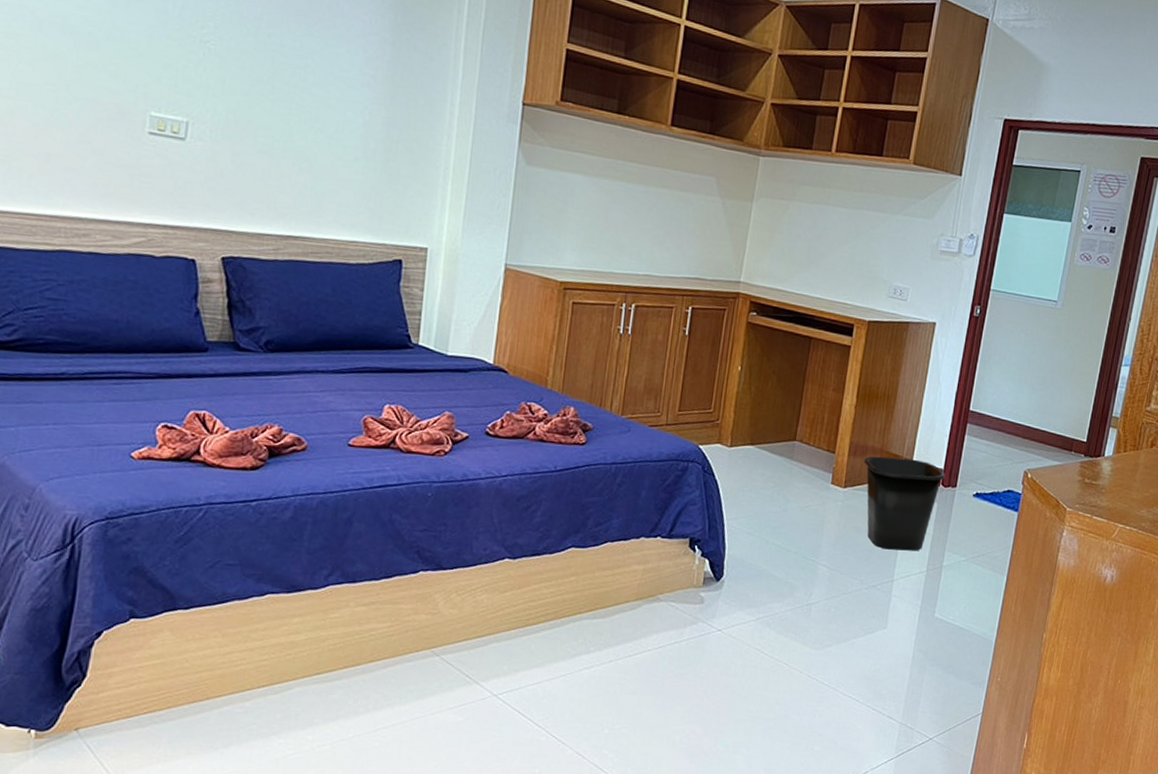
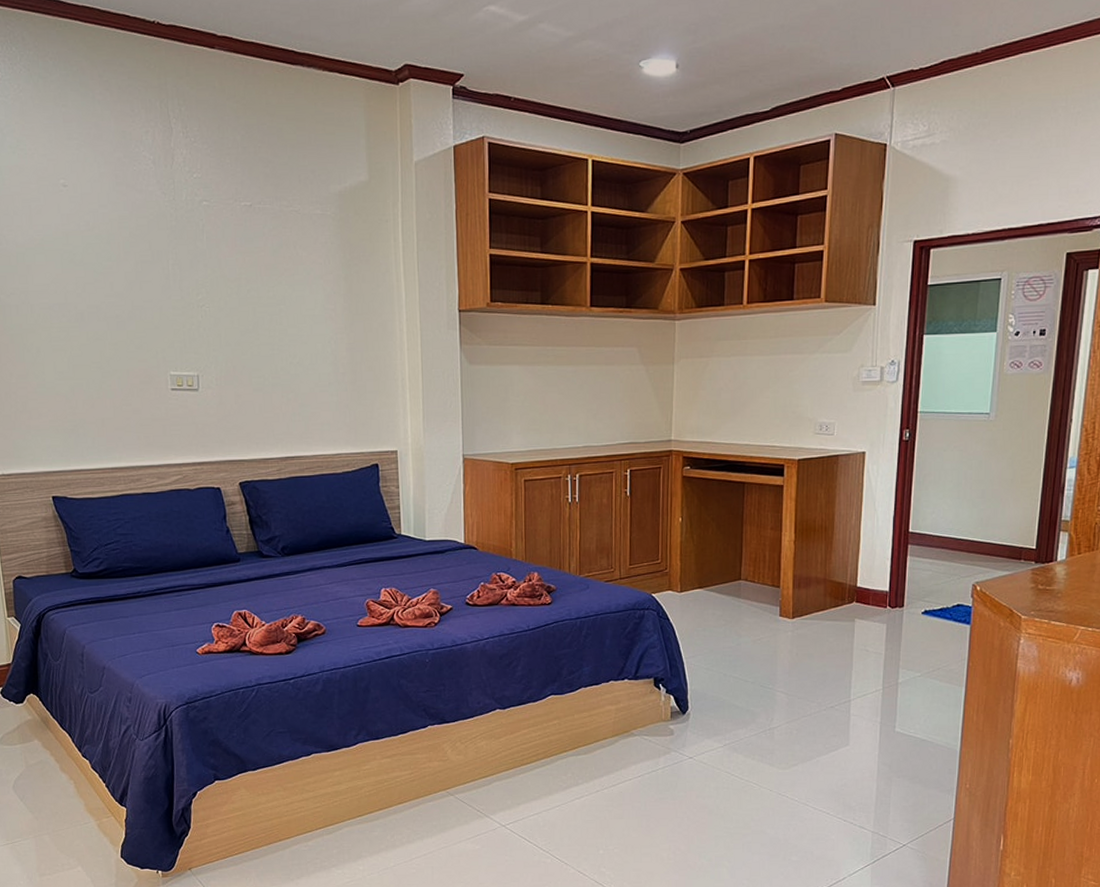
waste bin: present [864,456,946,551] -> none [809,585,892,672]

